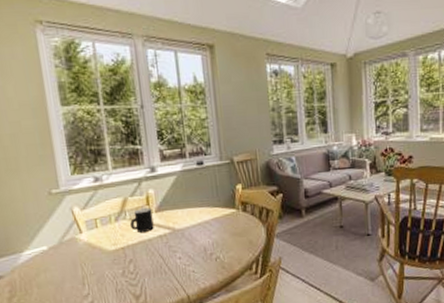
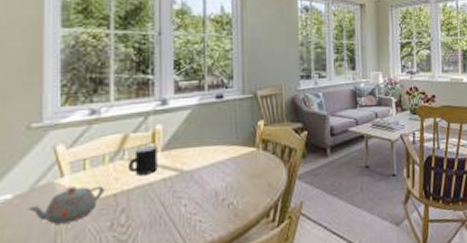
teapot: none [60,240,115,271] -> present [28,185,105,225]

